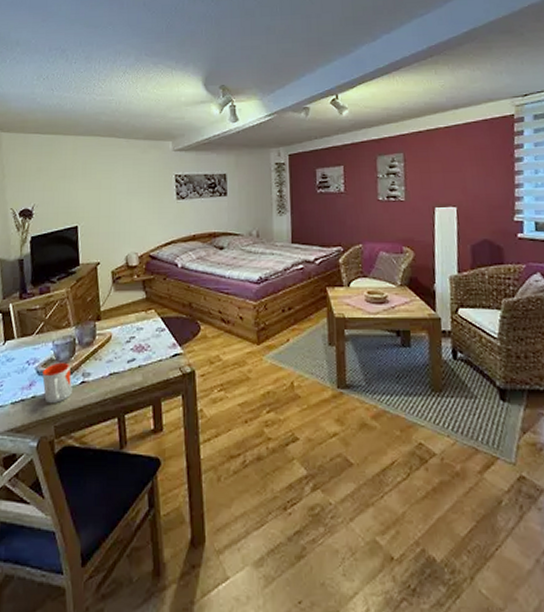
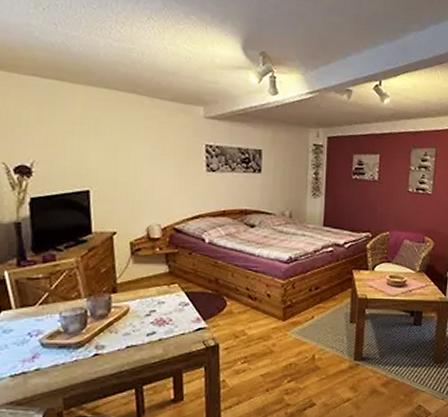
mug: present [42,362,72,404] -> none [48,334,84,377]

